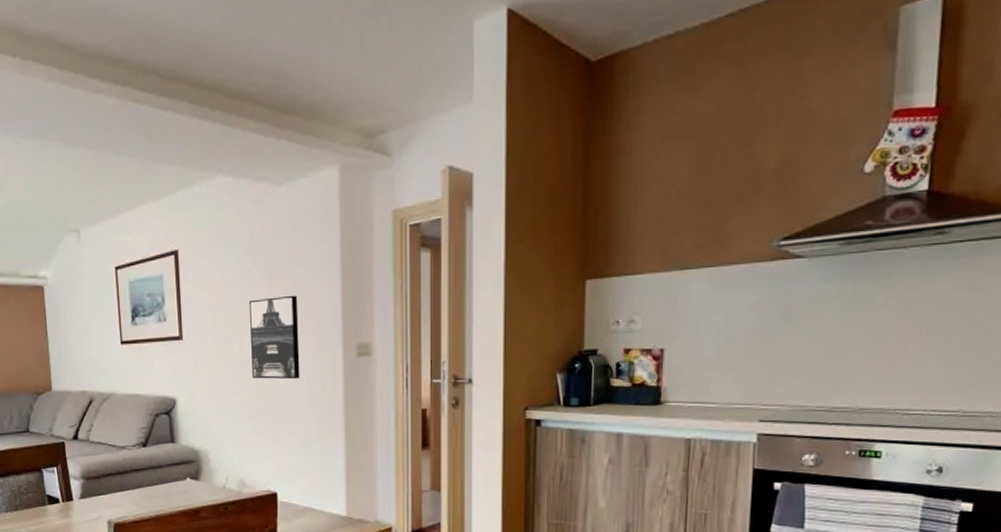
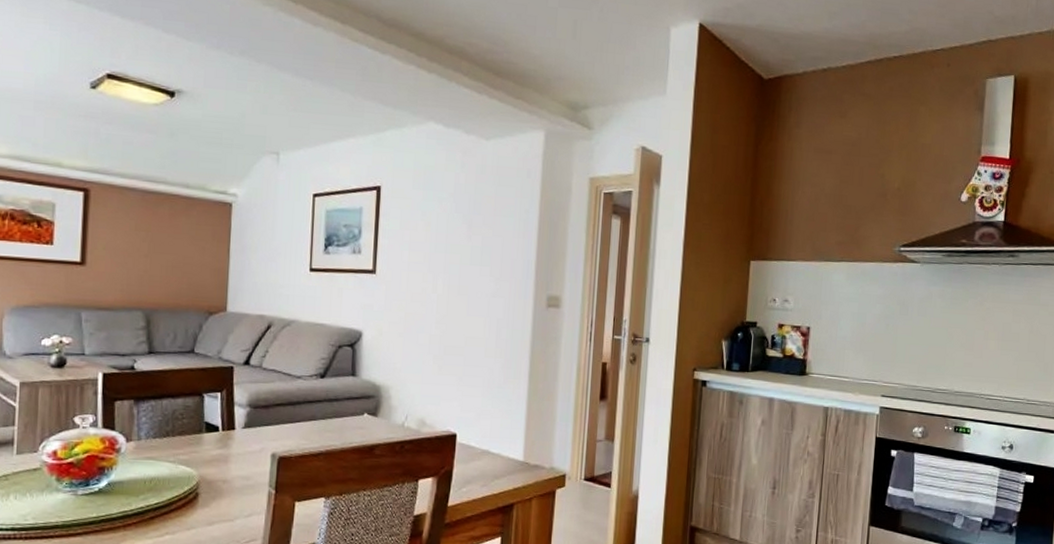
wall art: present [248,295,300,380] -> none [443,243,495,324]

